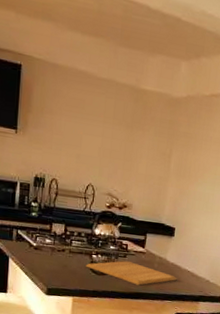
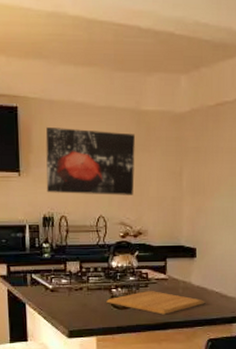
wall art: none [41,90,131,169] -> present [45,128,135,195]

